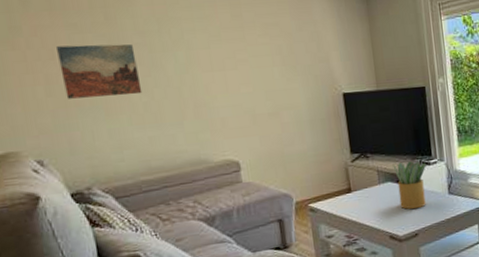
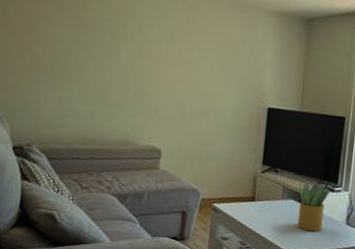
wall art: present [57,44,143,99] -> none [33,19,99,72]

